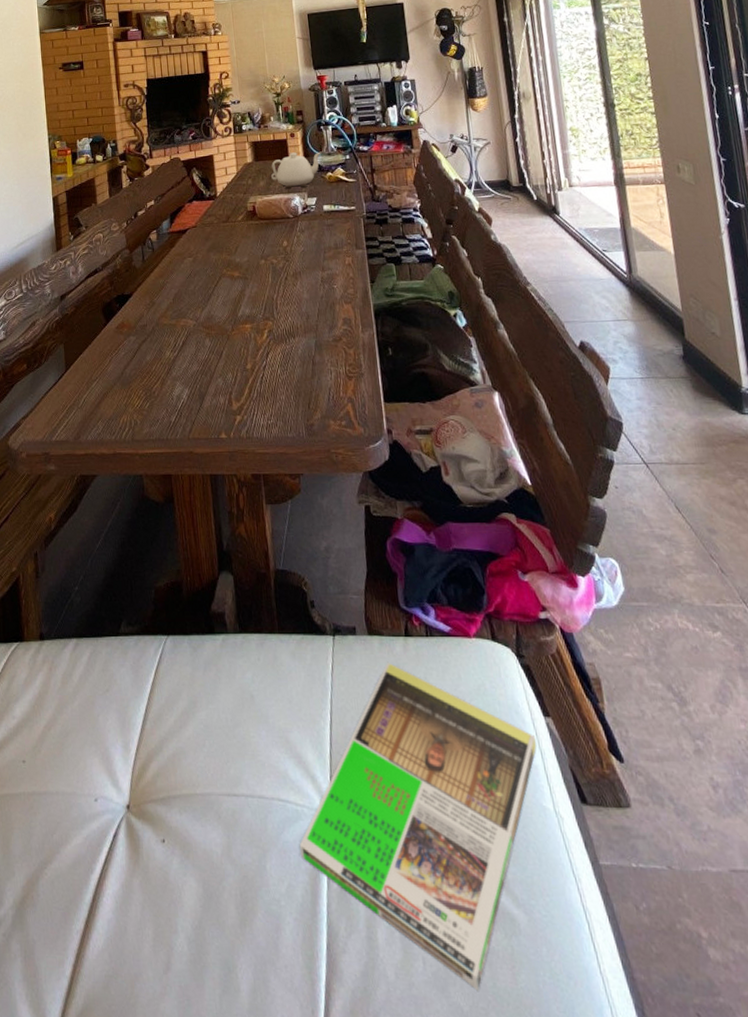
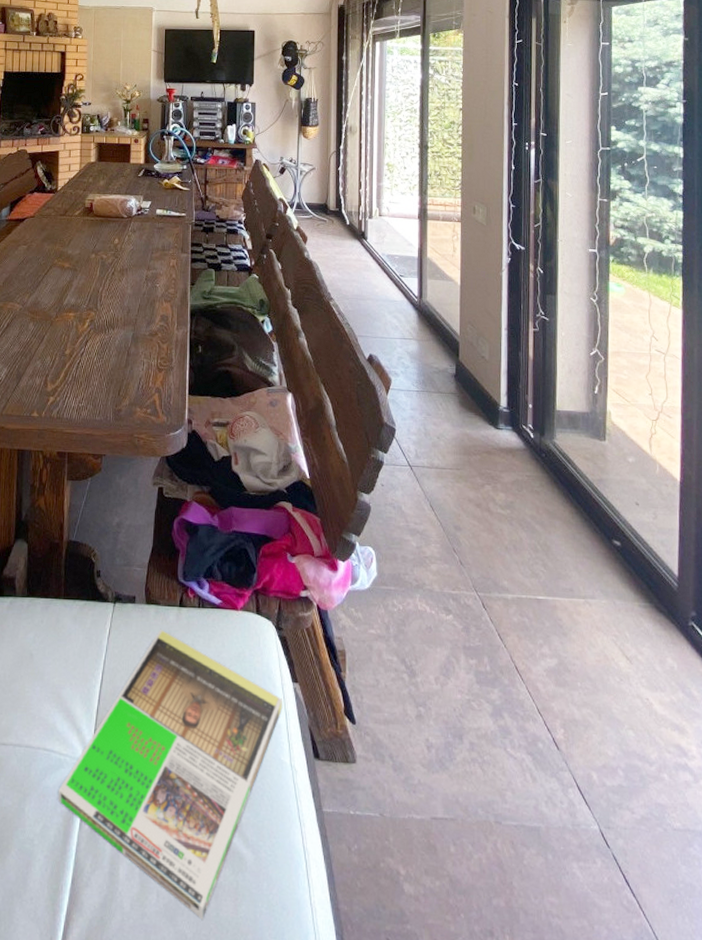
teapot: present [271,151,322,190] -> none [112,157,162,192]

